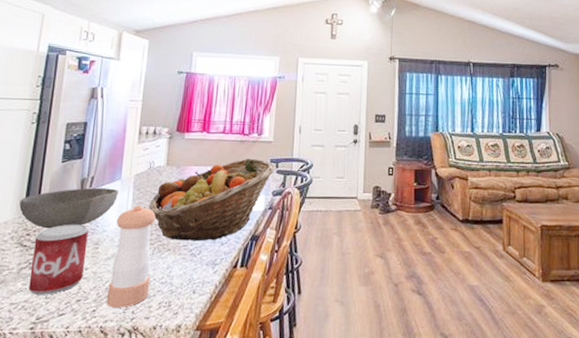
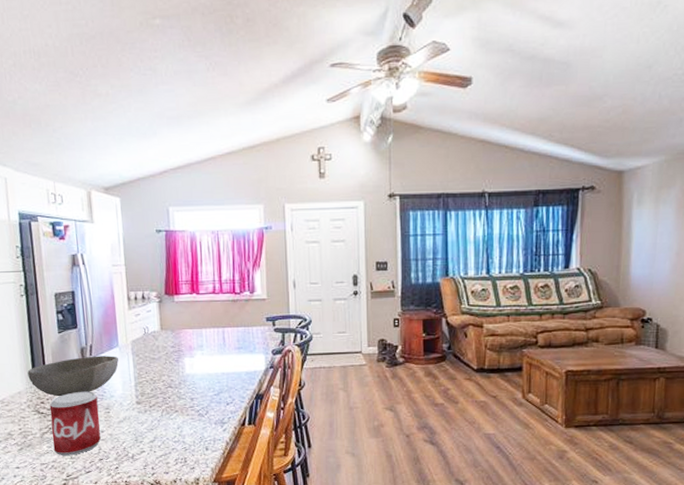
pepper shaker: present [107,205,156,308] -> none [122,371,165,465]
fruit basket: present [149,158,276,241] -> none [150,317,273,402]

